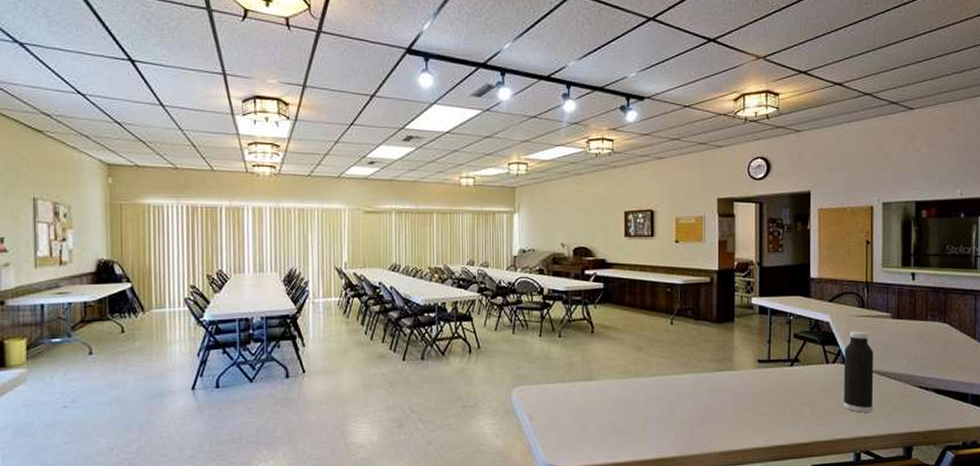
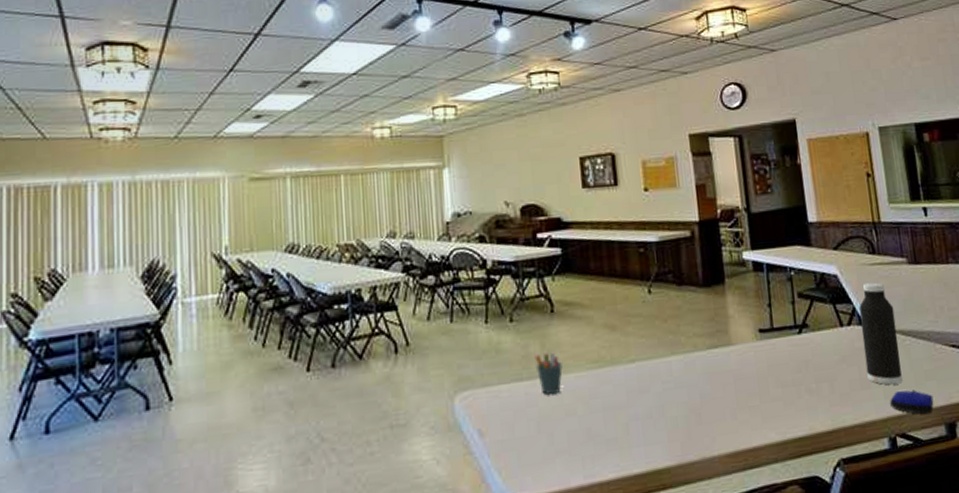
pen holder: none [576,363,597,395] -> present [534,352,563,395]
computer mouse: none [860,417,897,438] -> present [890,390,934,415]

